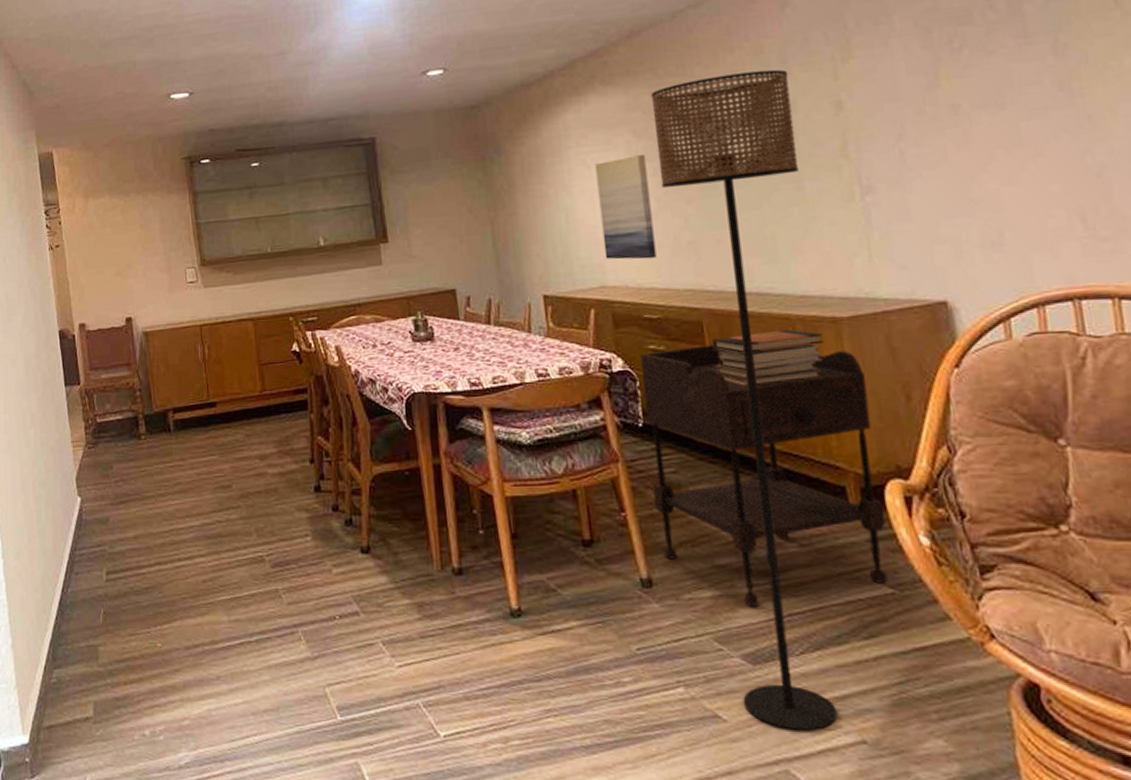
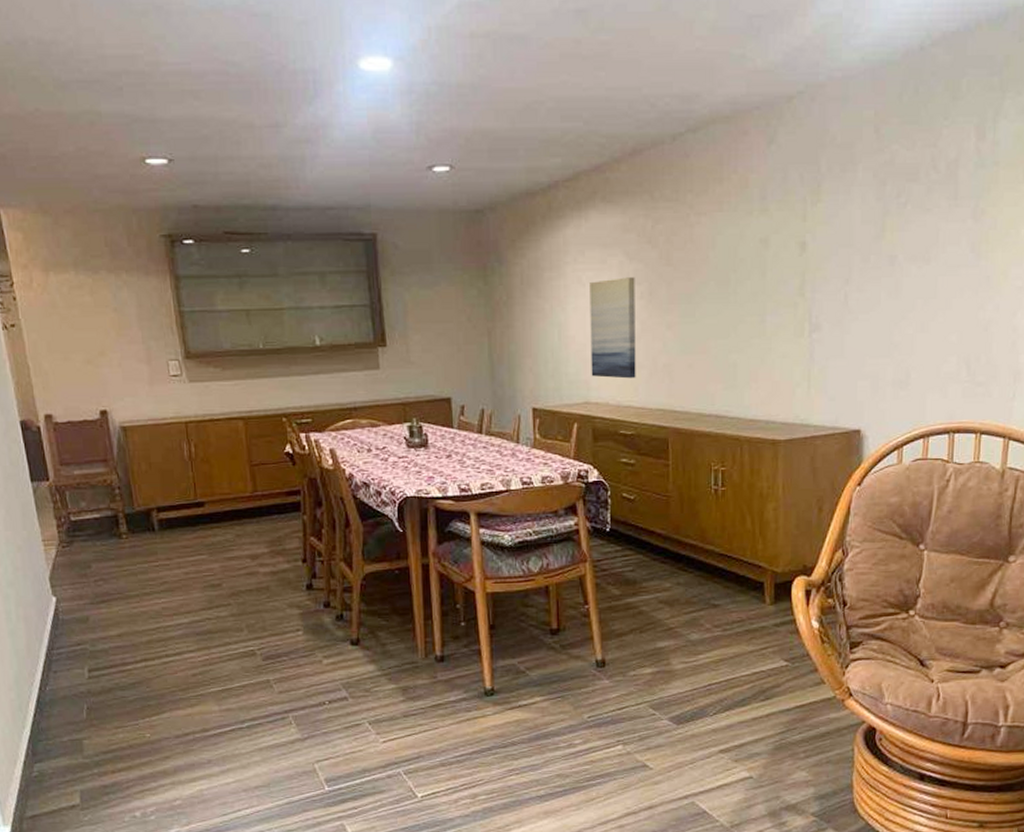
side table: present [641,344,888,606] -> none [613,460,790,679]
floor lamp: present [651,69,838,732] -> none [646,204,766,773]
book stack: present [713,329,823,387] -> none [676,449,763,498]

